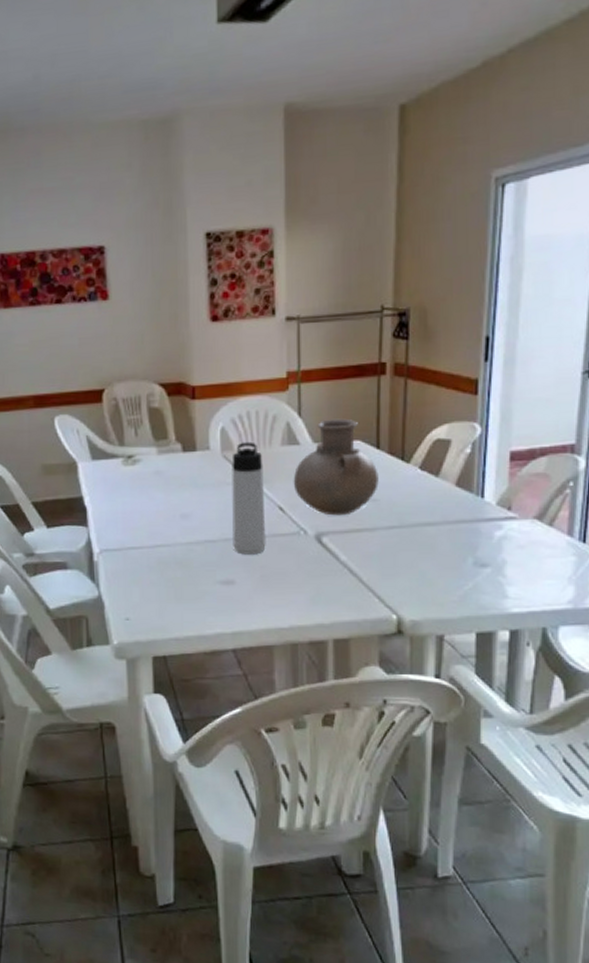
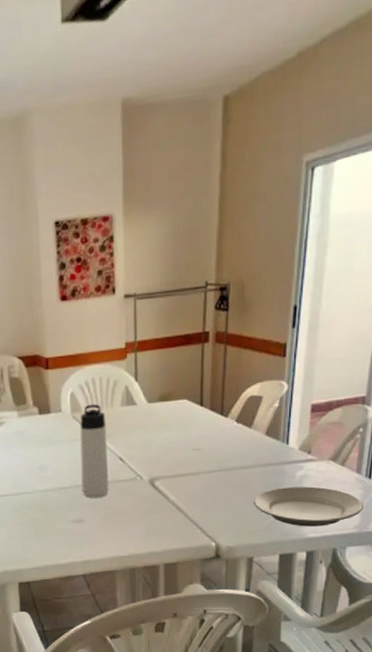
vase: present [293,418,379,516] -> none [131,381,202,463]
plate: none [442,550,579,600] -> present [253,486,364,527]

